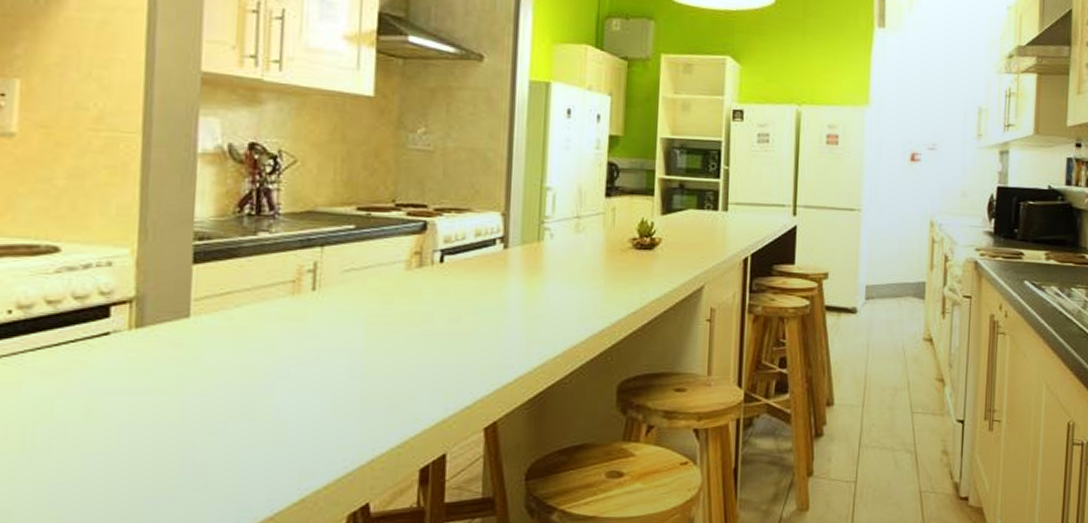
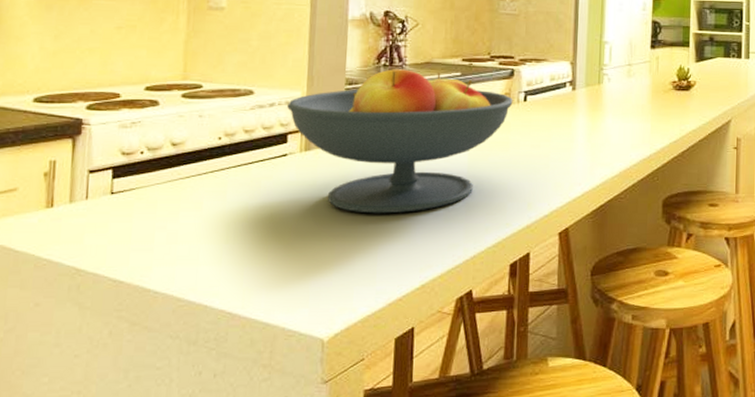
fruit bowl: none [109,219,426,409] -> present [287,69,513,214]

